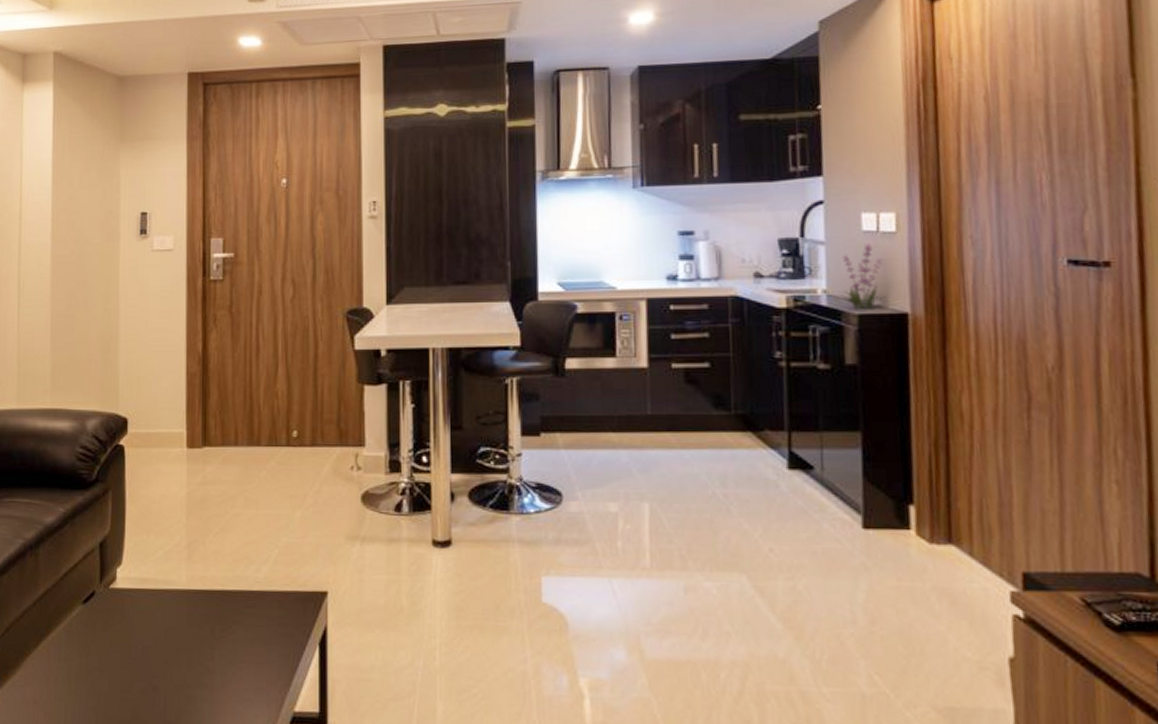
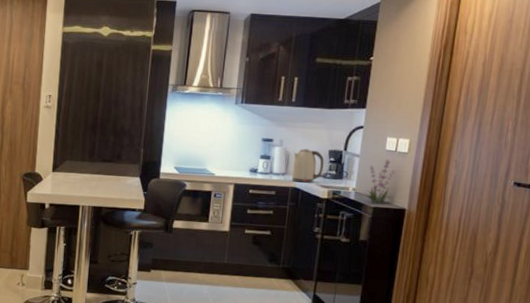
kettle: none [727,240,774,288] -> present [291,148,324,183]

